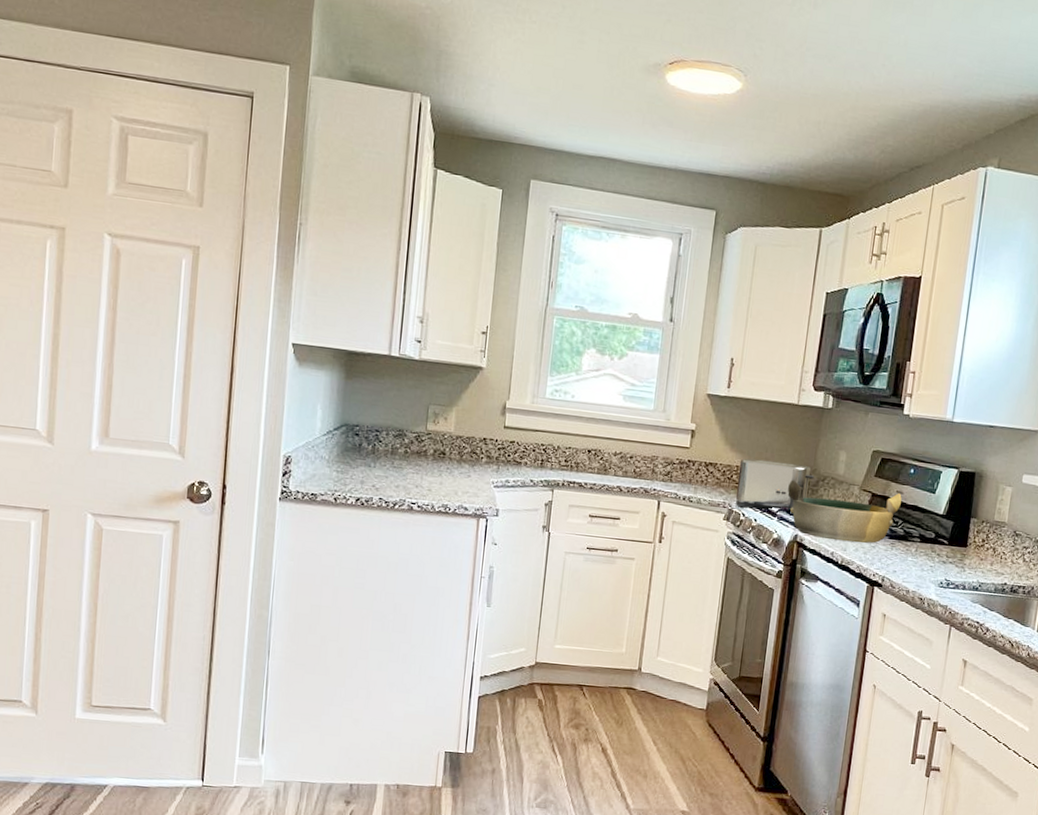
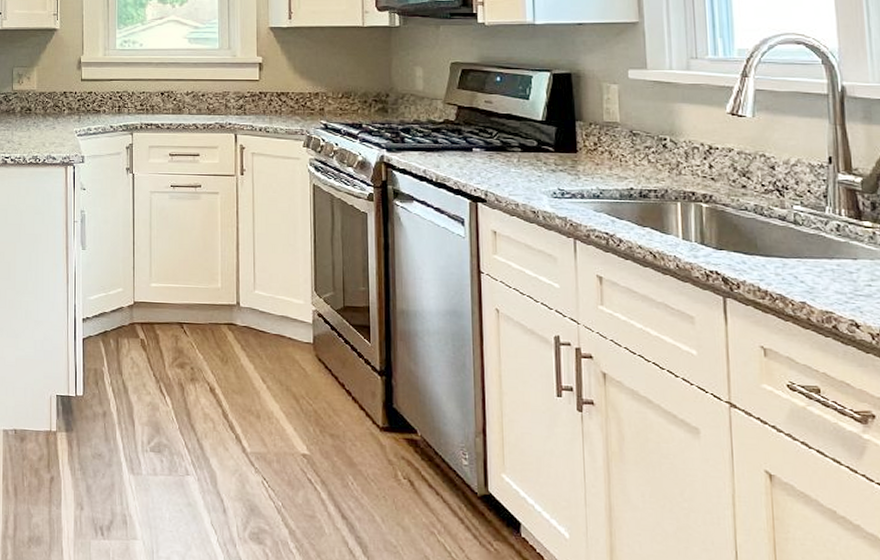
toaster: present [735,458,814,514] -> none [312,84,392,135]
cooking pot: present [788,479,902,544] -> none [366,100,492,158]

